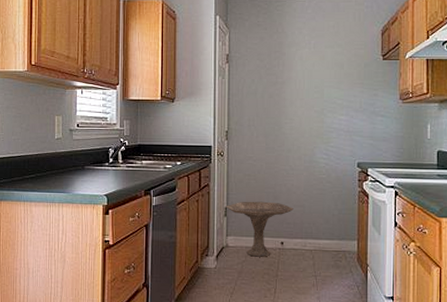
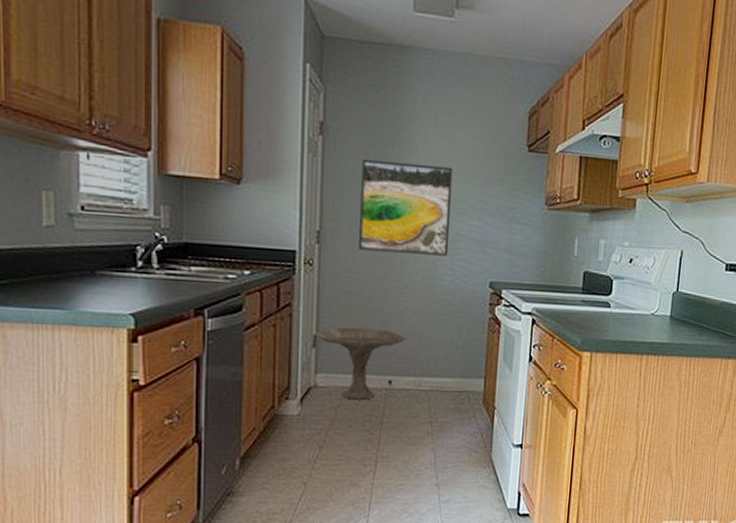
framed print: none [256,77,324,144] -> present [359,158,454,256]

